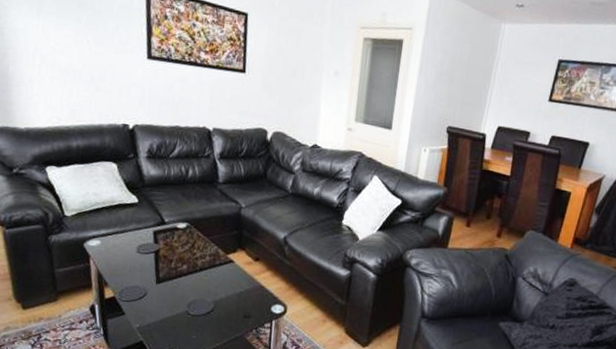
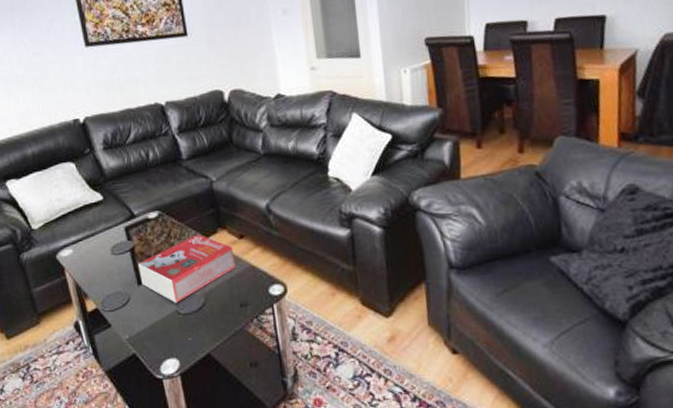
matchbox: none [159,249,248,305] -> present [138,233,236,303]

